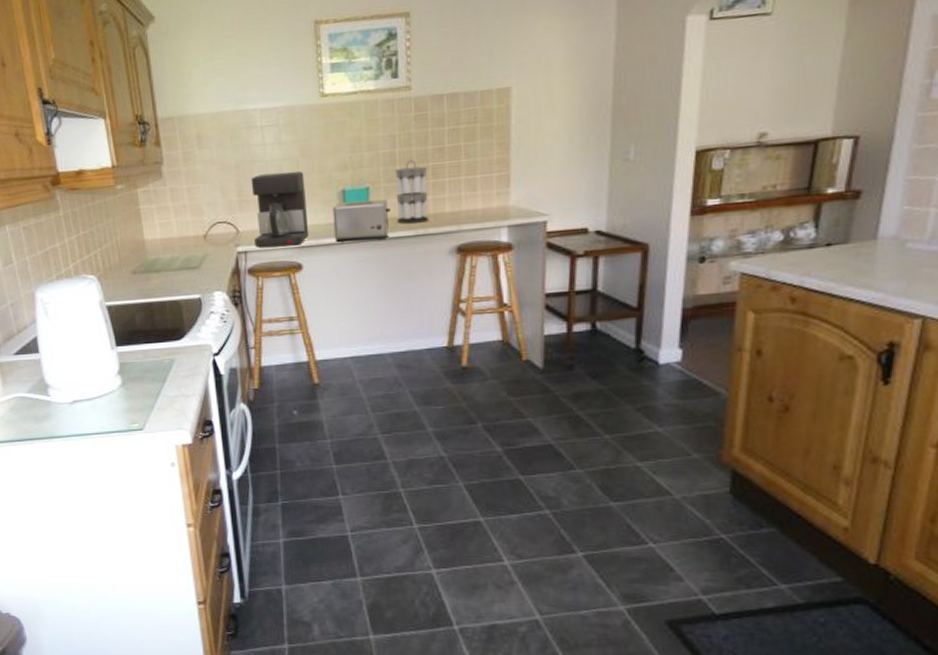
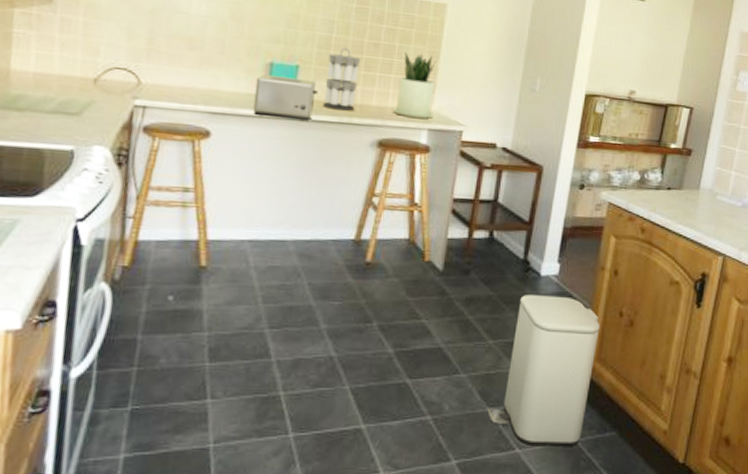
coffee maker: present [251,171,310,247] -> none [158,26,231,110]
planter: none [467,146,512,218] -> present [392,51,436,119]
pedal bin: none [611,384,743,542] -> present [487,295,600,447]

